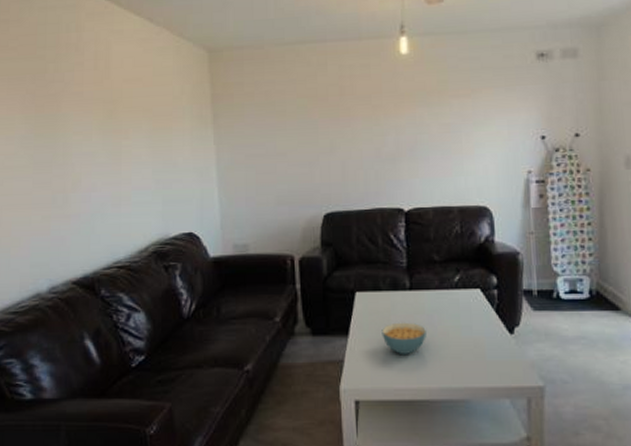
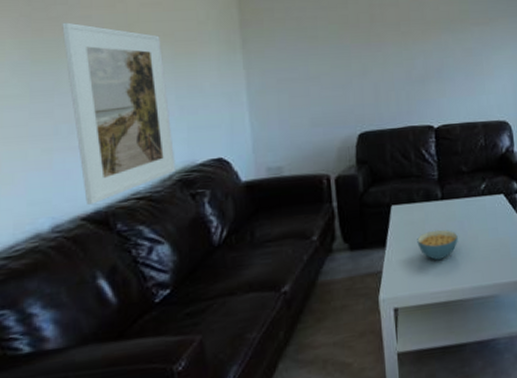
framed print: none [59,98,151,270] -> present [62,22,176,204]

